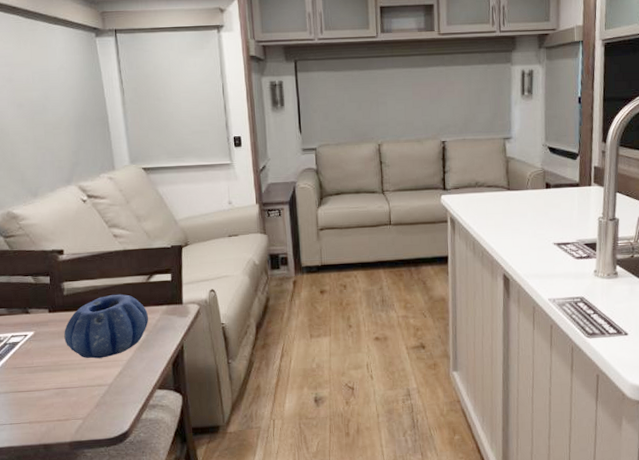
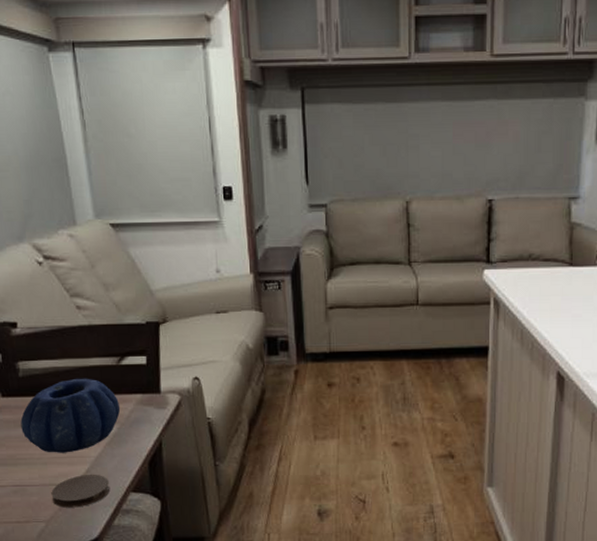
coaster: none [88,375,139,406] -> present [51,474,110,508]

